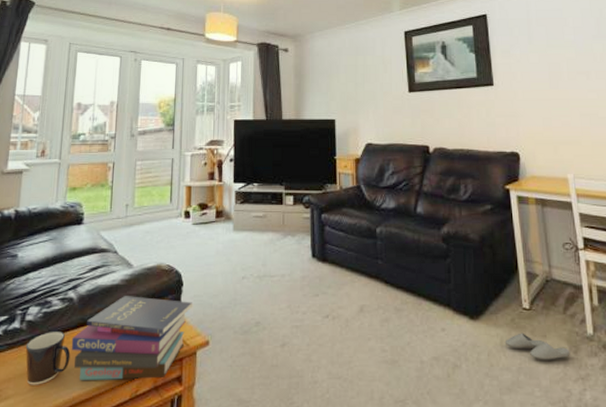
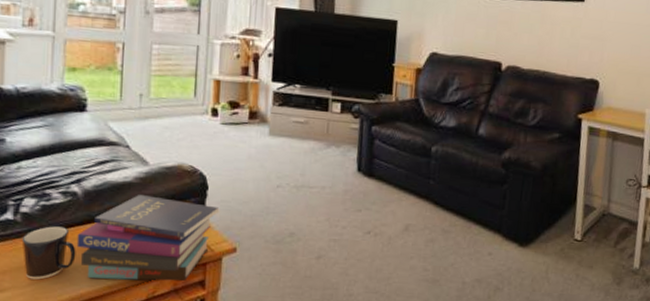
slippers: present [504,333,570,360] -> none [550,262,613,289]

